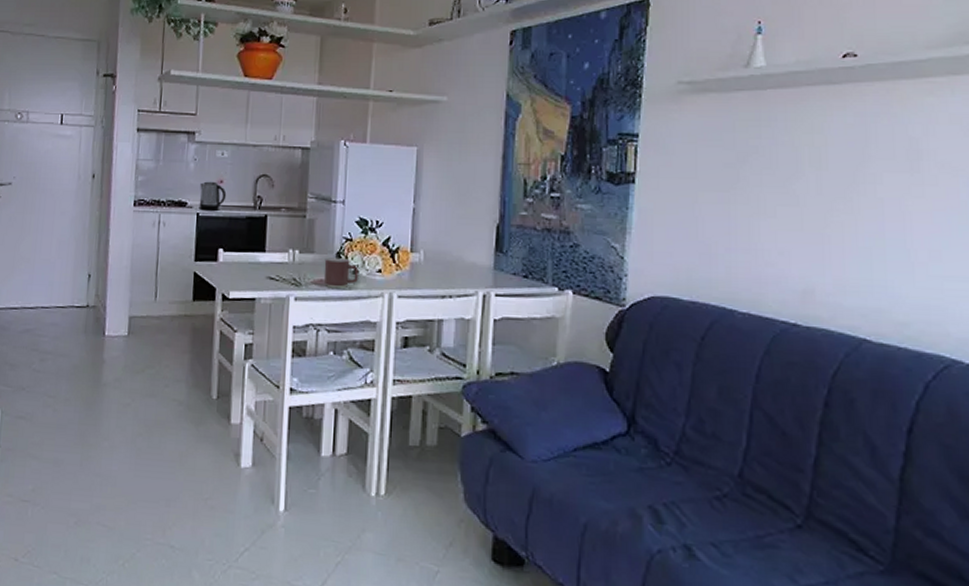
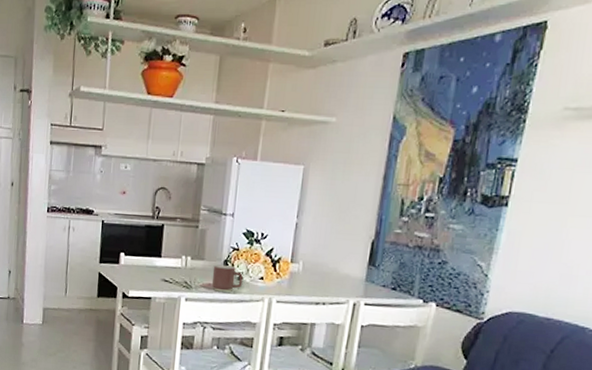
kettle: present [199,181,227,212] -> none [104,192,129,220]

